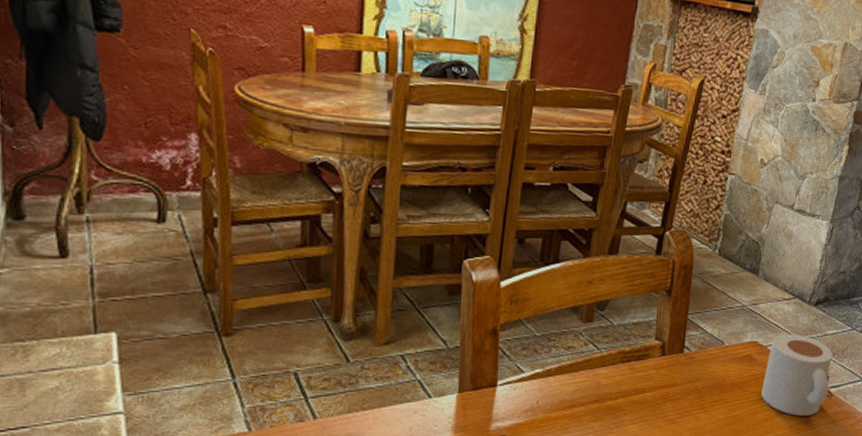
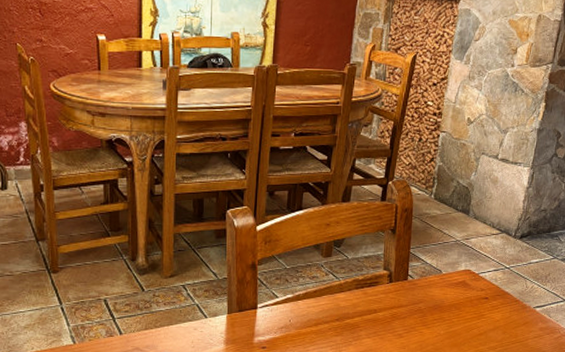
mug: present [761,333,833,416] -> none [475,263,539,331]

